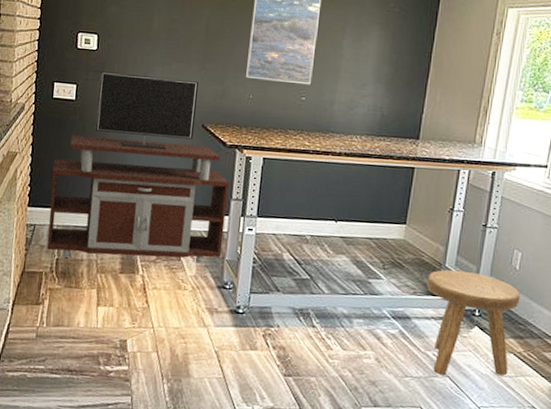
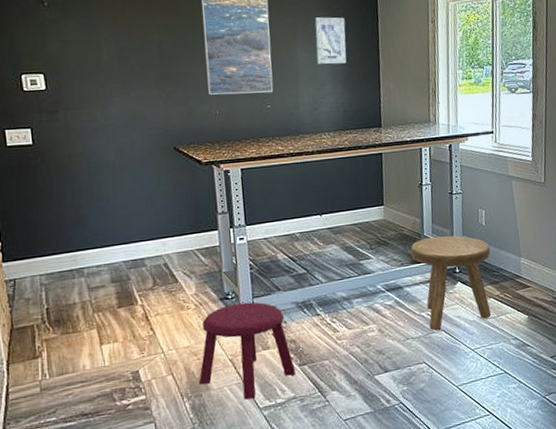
tv stand: present [47,71,230,264] -> none [22,106,218,305]
stool: none [181,294,279,398] -> present [198,302,295,400]
wall art: none [361,13,400,66] -> present [314,17,347,64]

